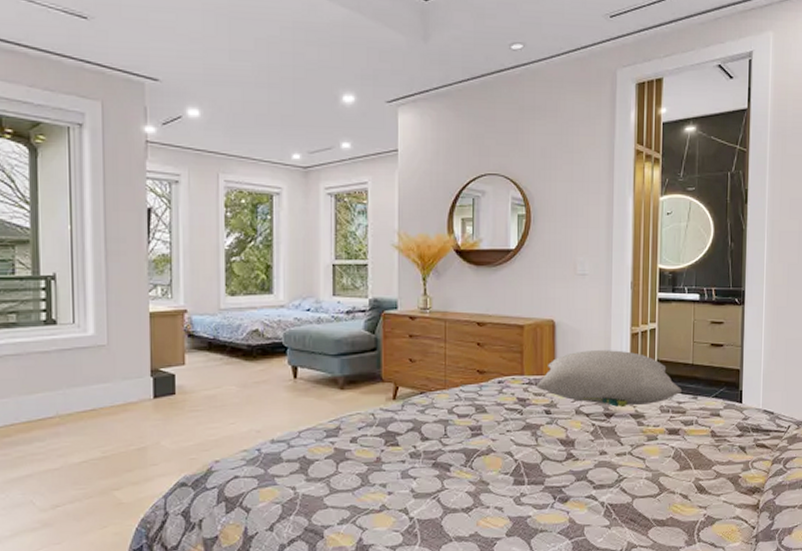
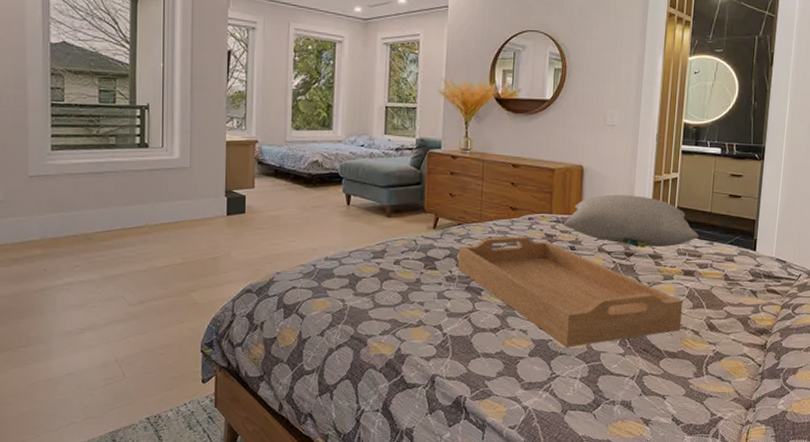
serving tray: none [423,402,670,523] -> present [458,236,683,347]

